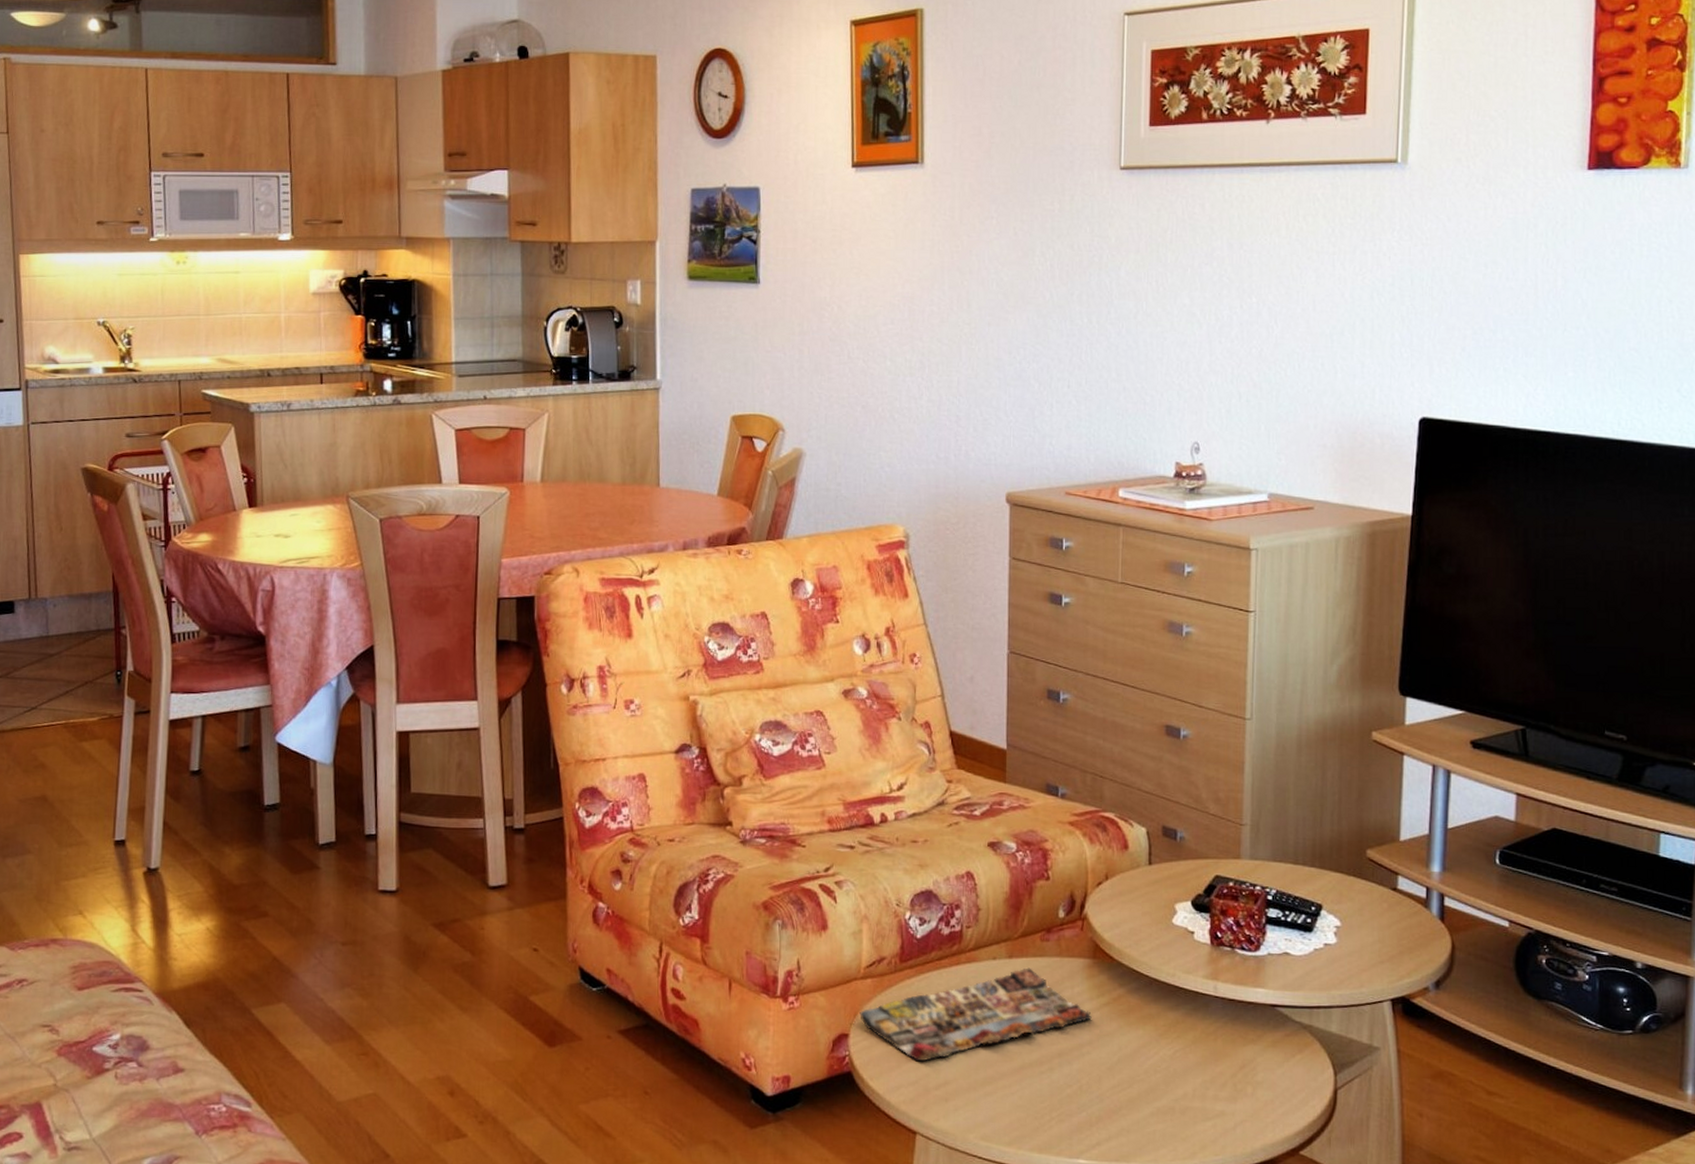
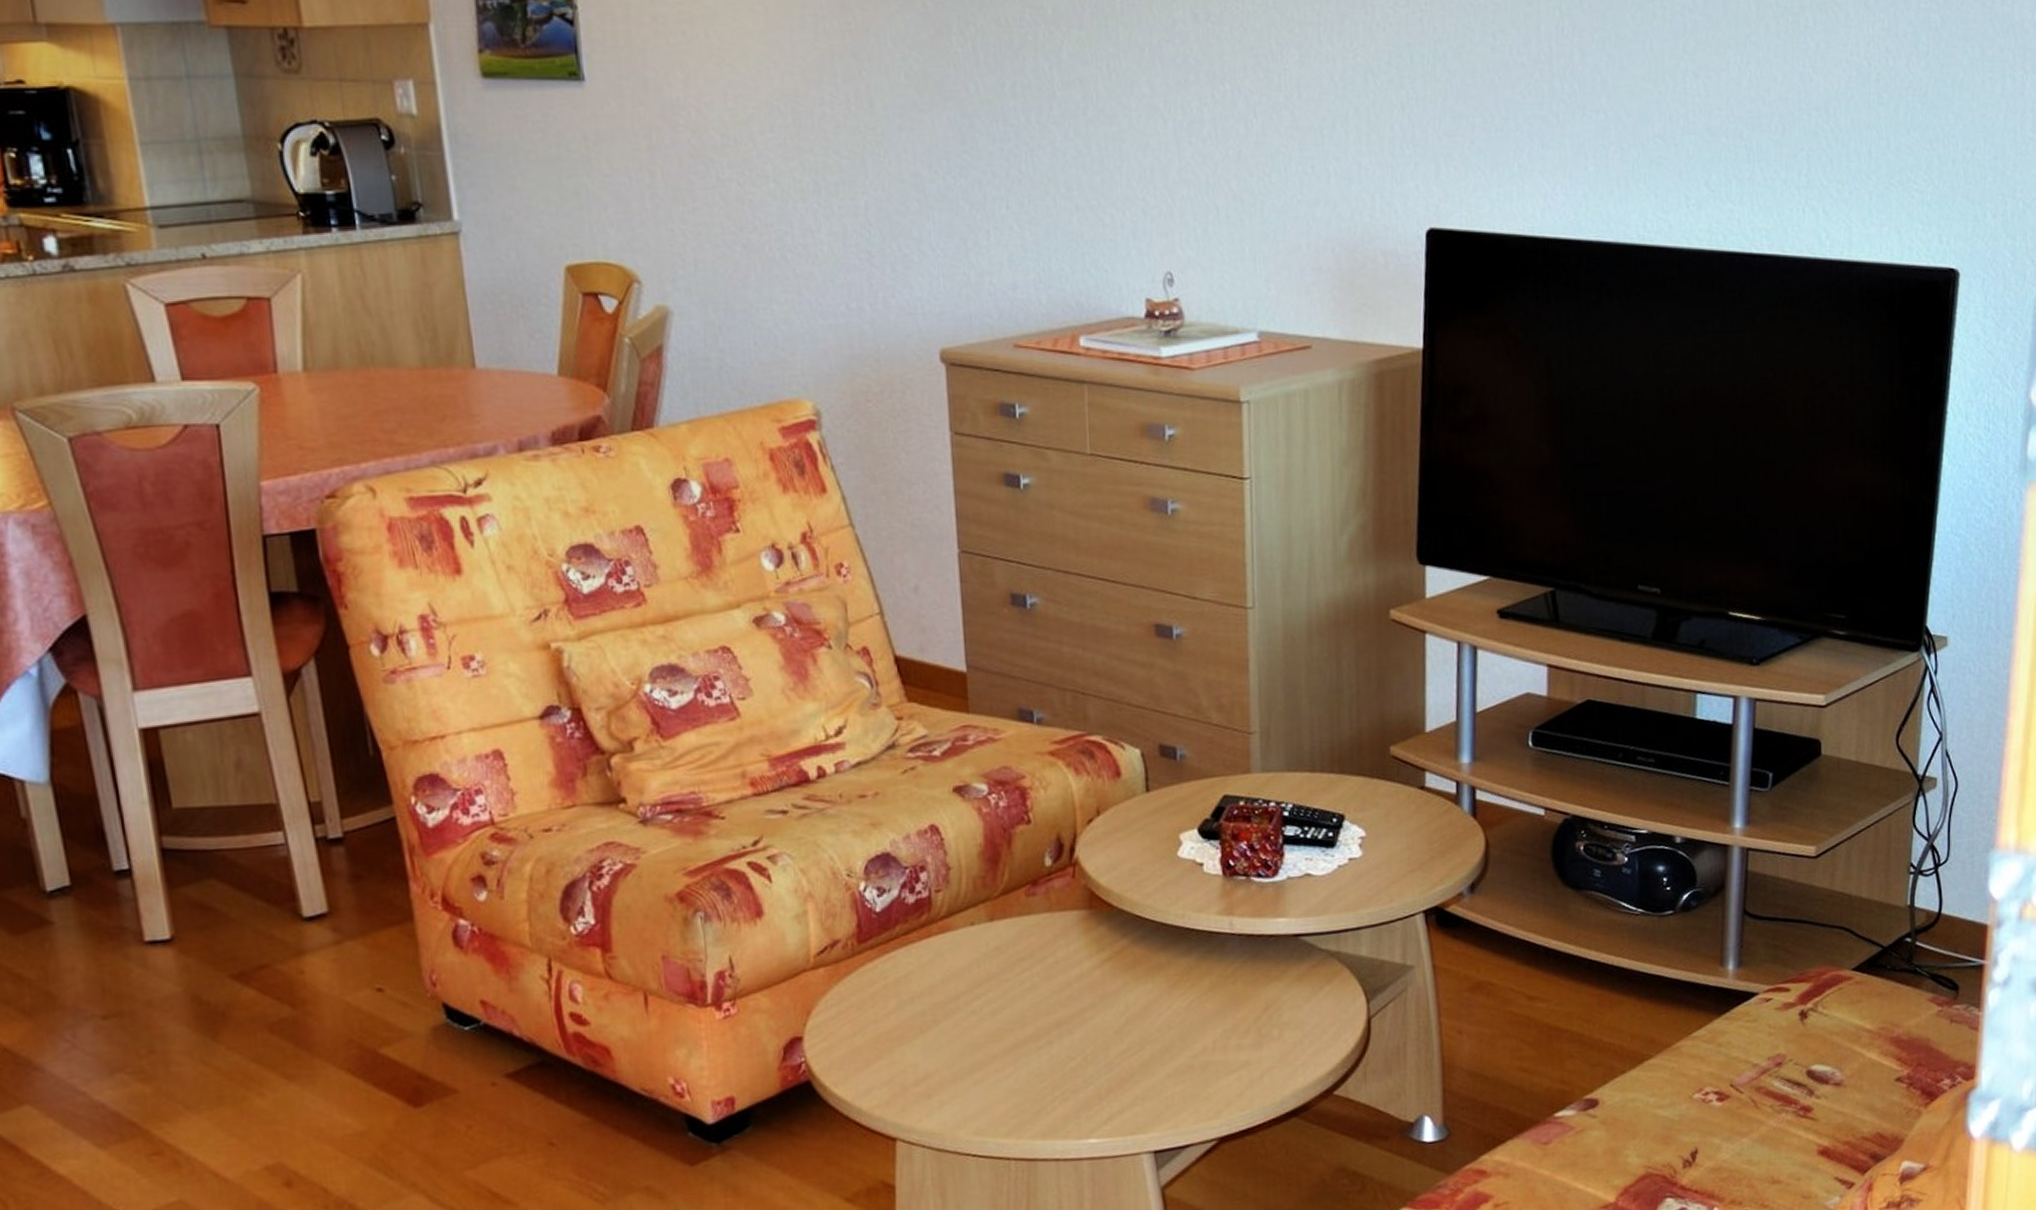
magazine: present [859,967,1092,1062] -> none [813,929,1093,1057]

